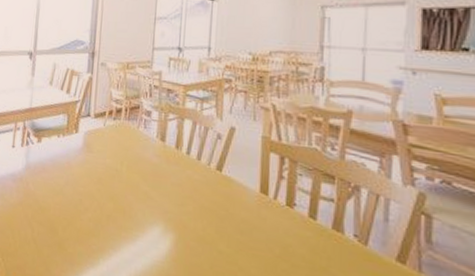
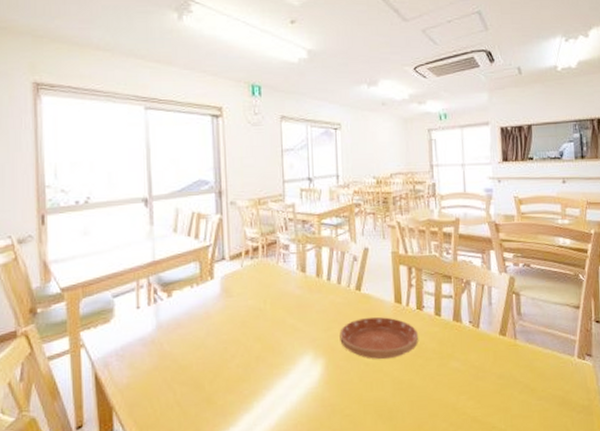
saucer: none [193,201,285,254] -> present [339,316,418,360]

